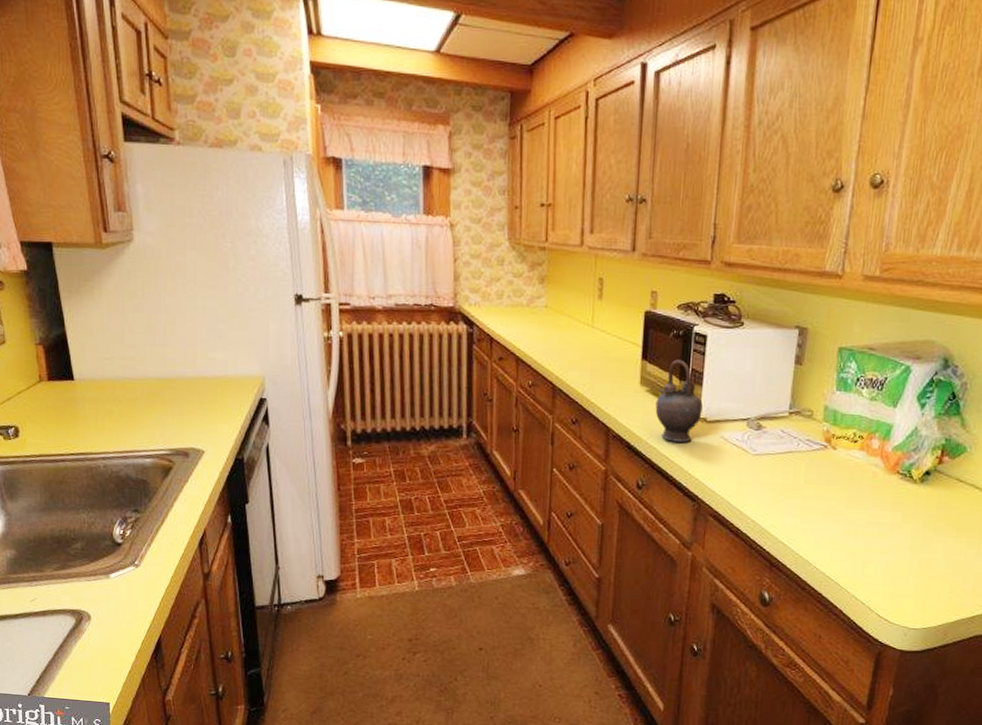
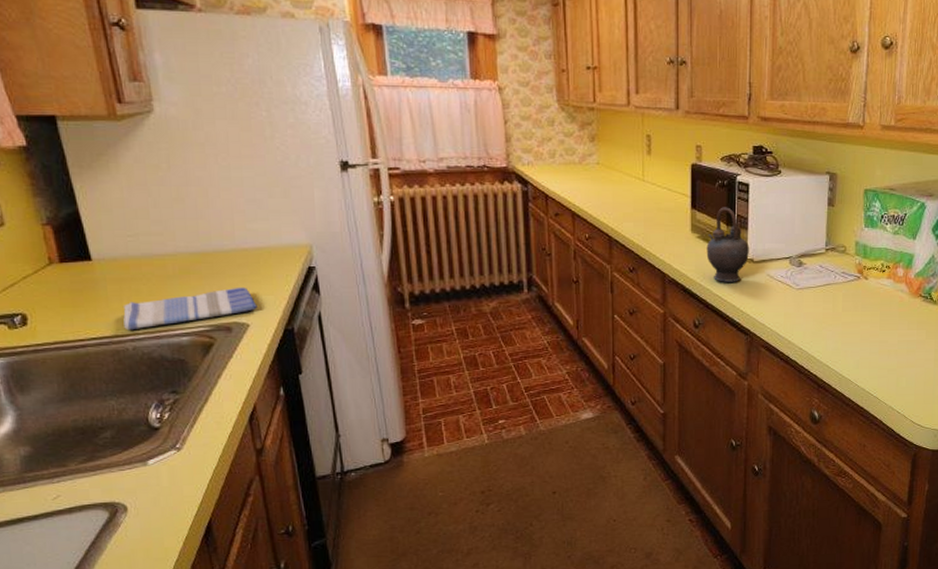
dish towel: none [97,413,212,449] -> present [122,287,257,331]

